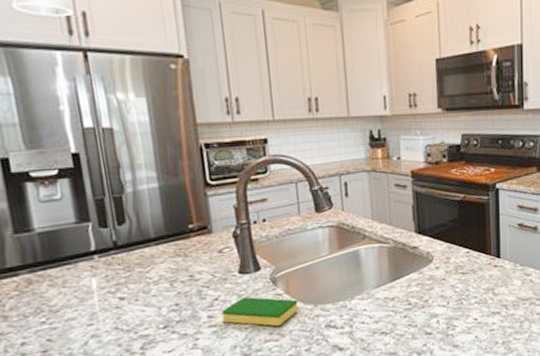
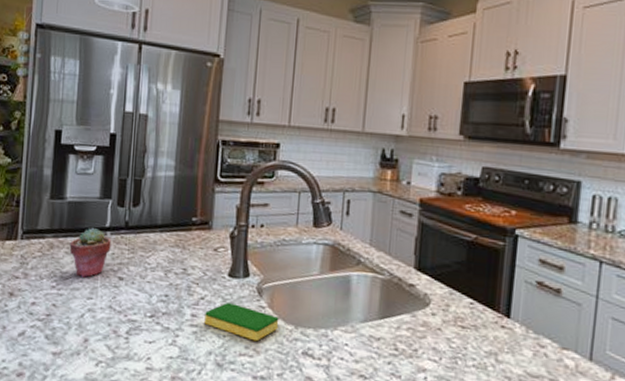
potted succulent: none [51,253,103,306] -> present [69,227,111,278]

